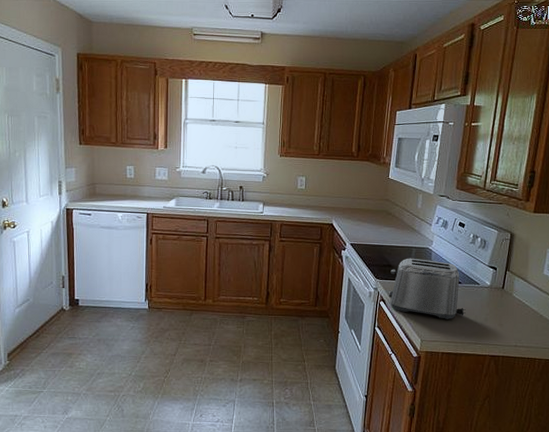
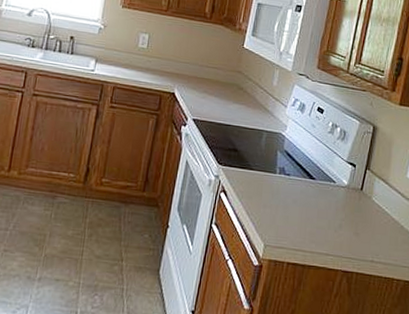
toaster: present [388,258,466,319] -> none [231,143,318,222]

